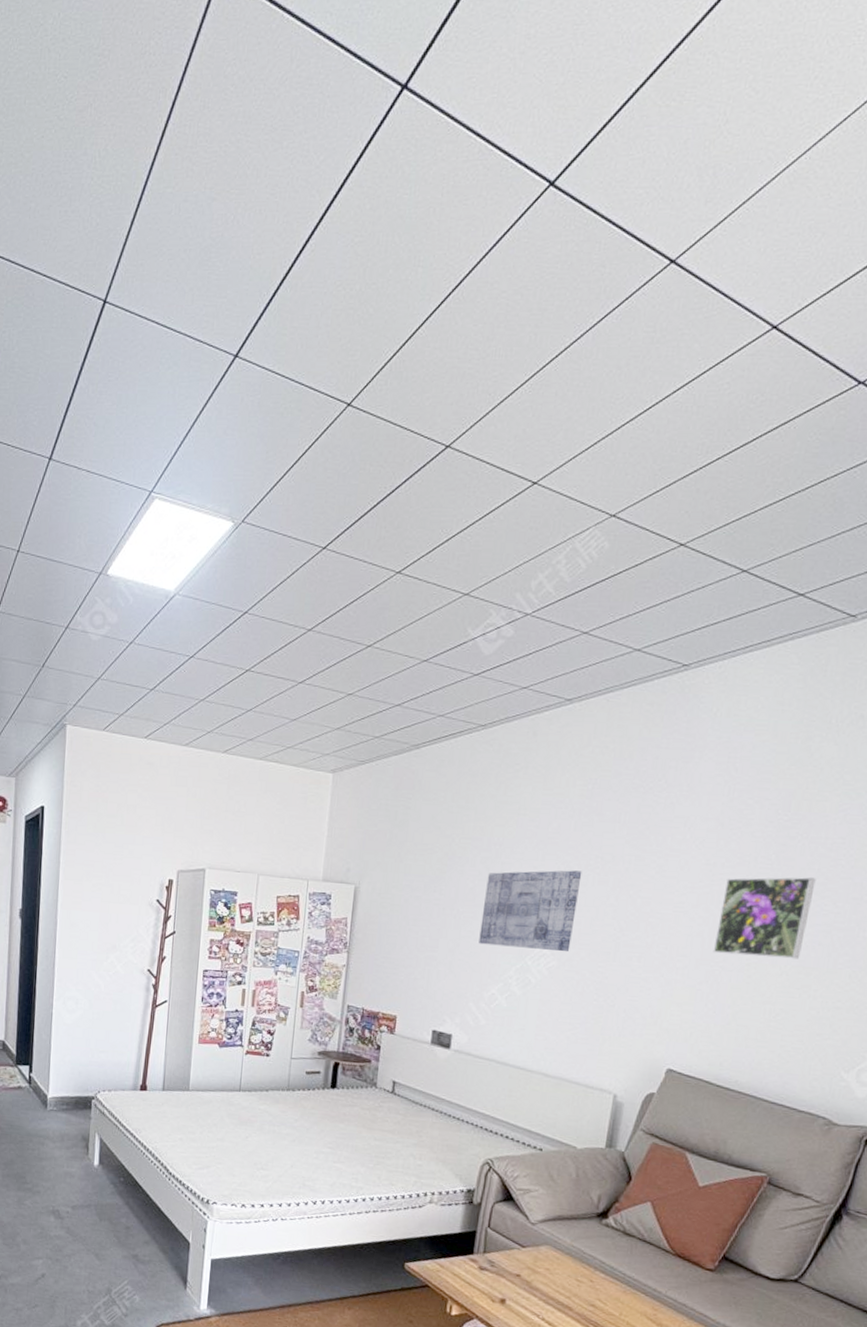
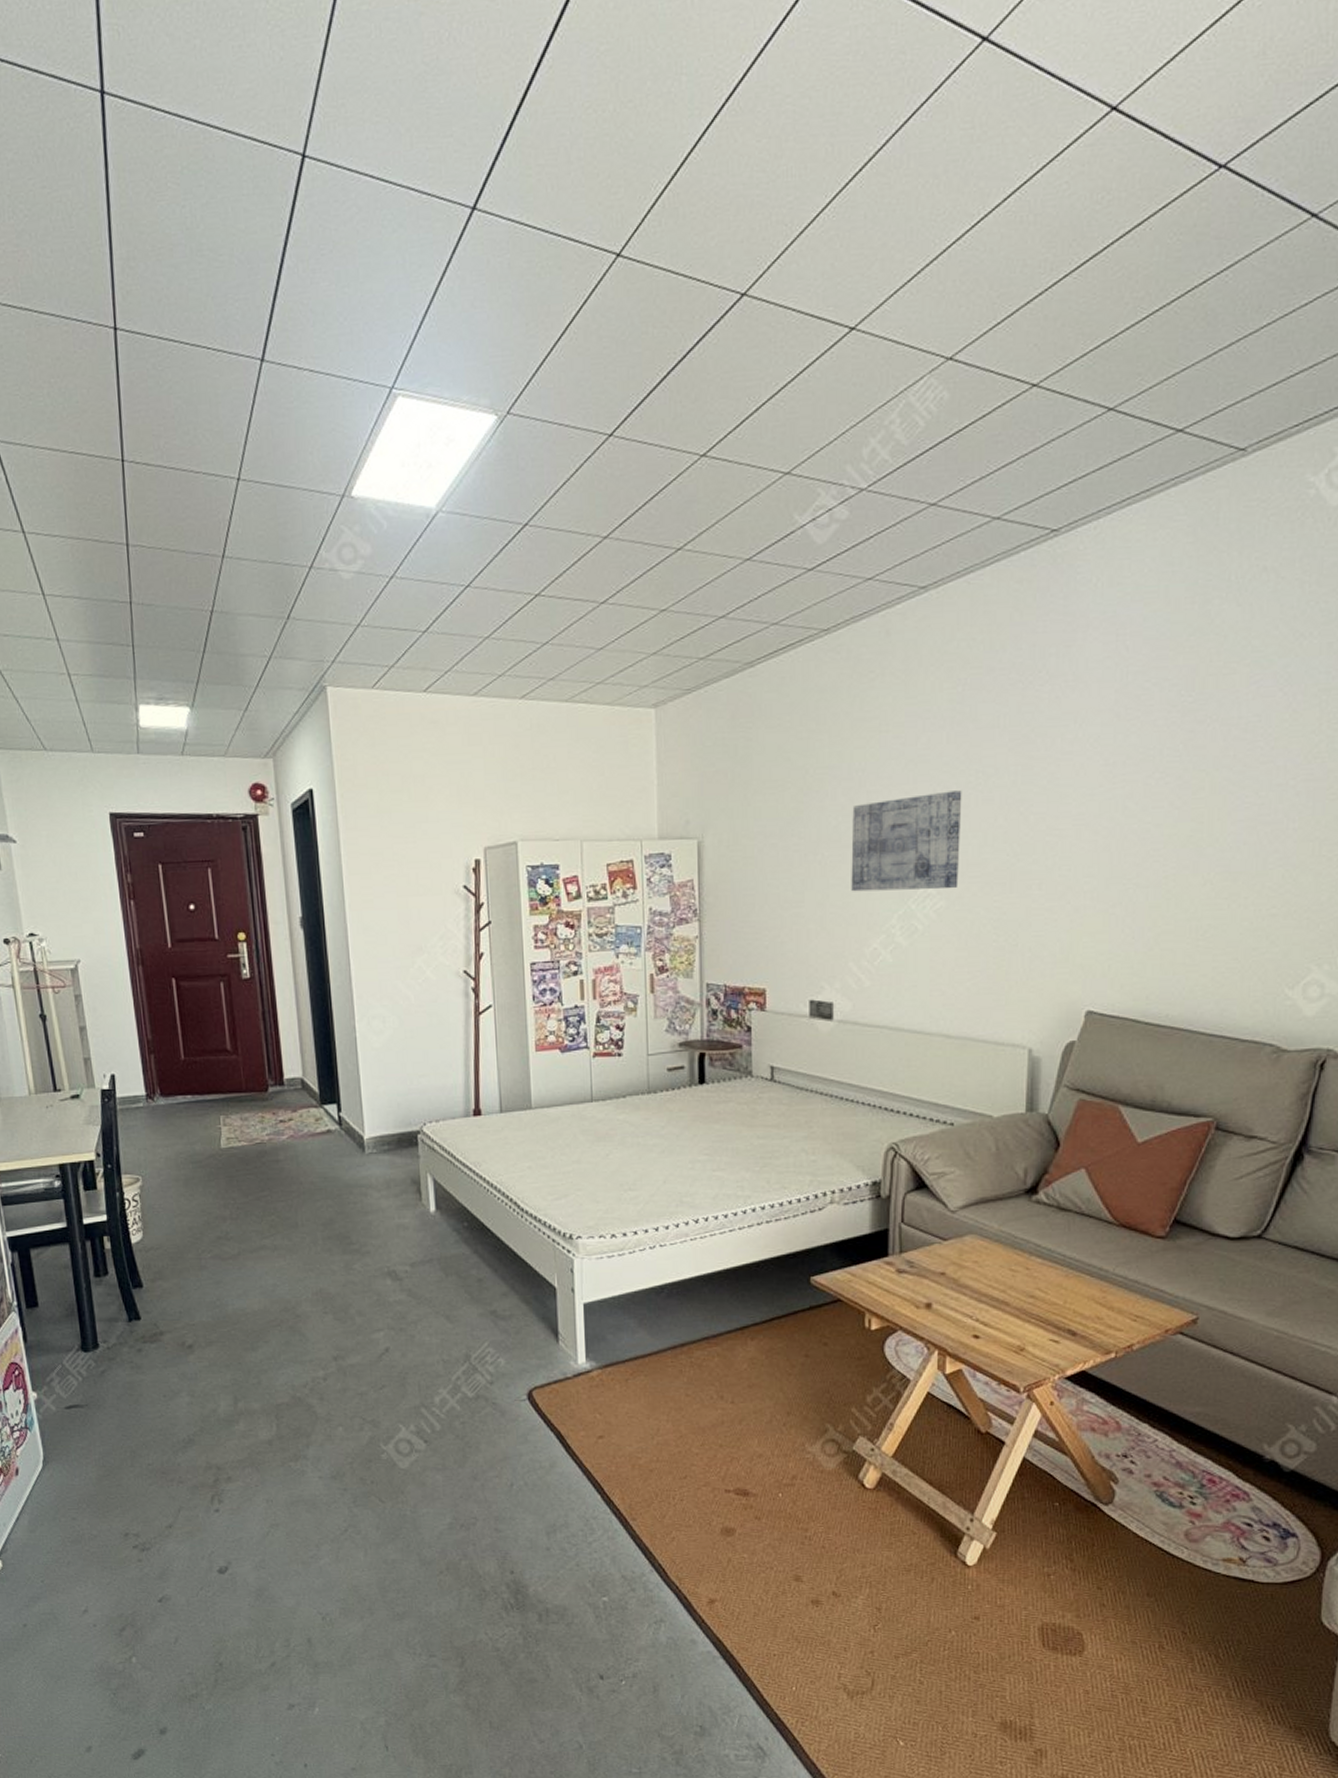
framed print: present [713,877,816,959] -> none [1123,766,1233,869]

